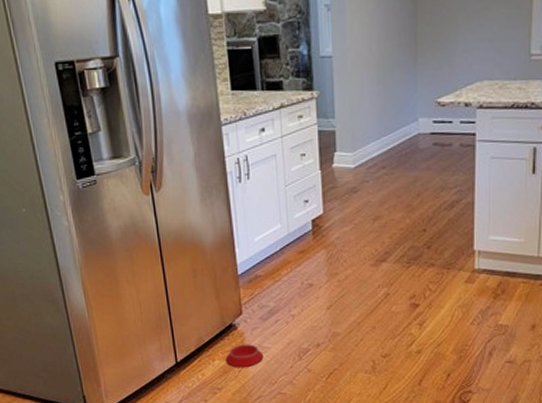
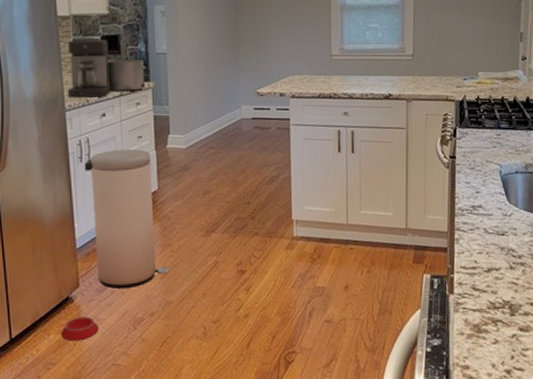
coffee maker: none [222,41,270,111] -> present [67,39,111,98]
pedal bin: none [243,168,336,317] -> present [84,149,170,289]
toaster: none [265,63,309,103] -> present [107,58,146,92]

